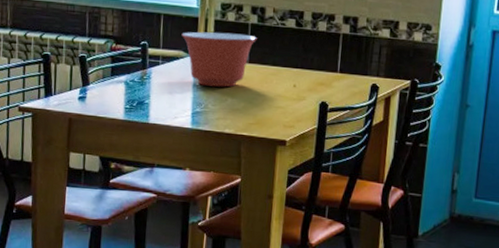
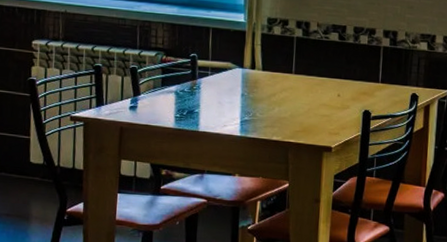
mixing bowl: present [181,31,257,87] -> none [229,44,302,97]

